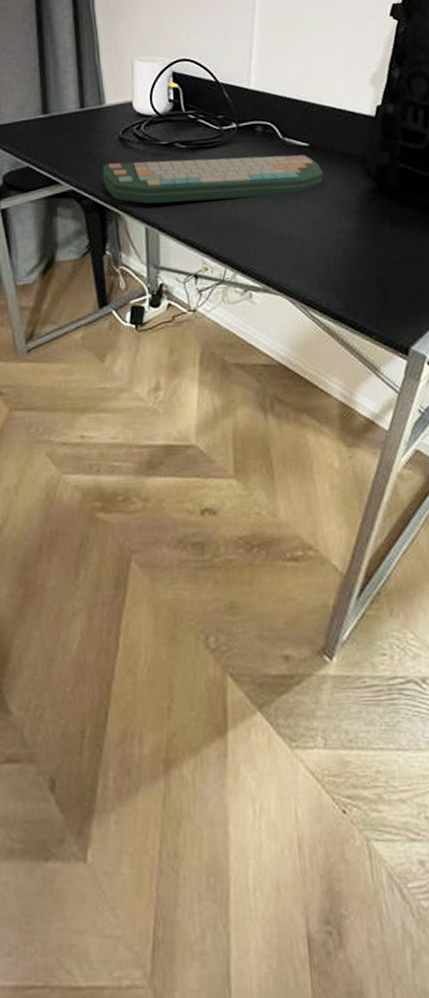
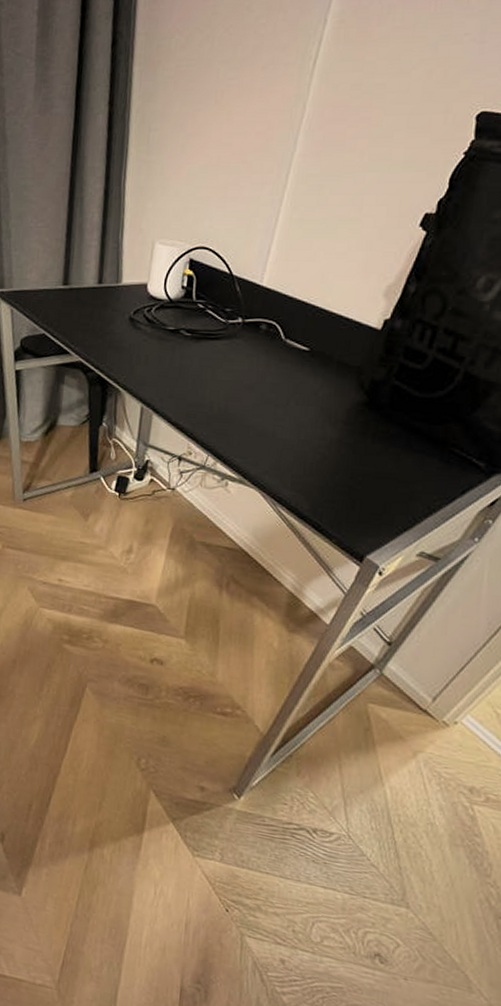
computer keyboard: present [103,155,324,204] -> none [109,341,318,395]

